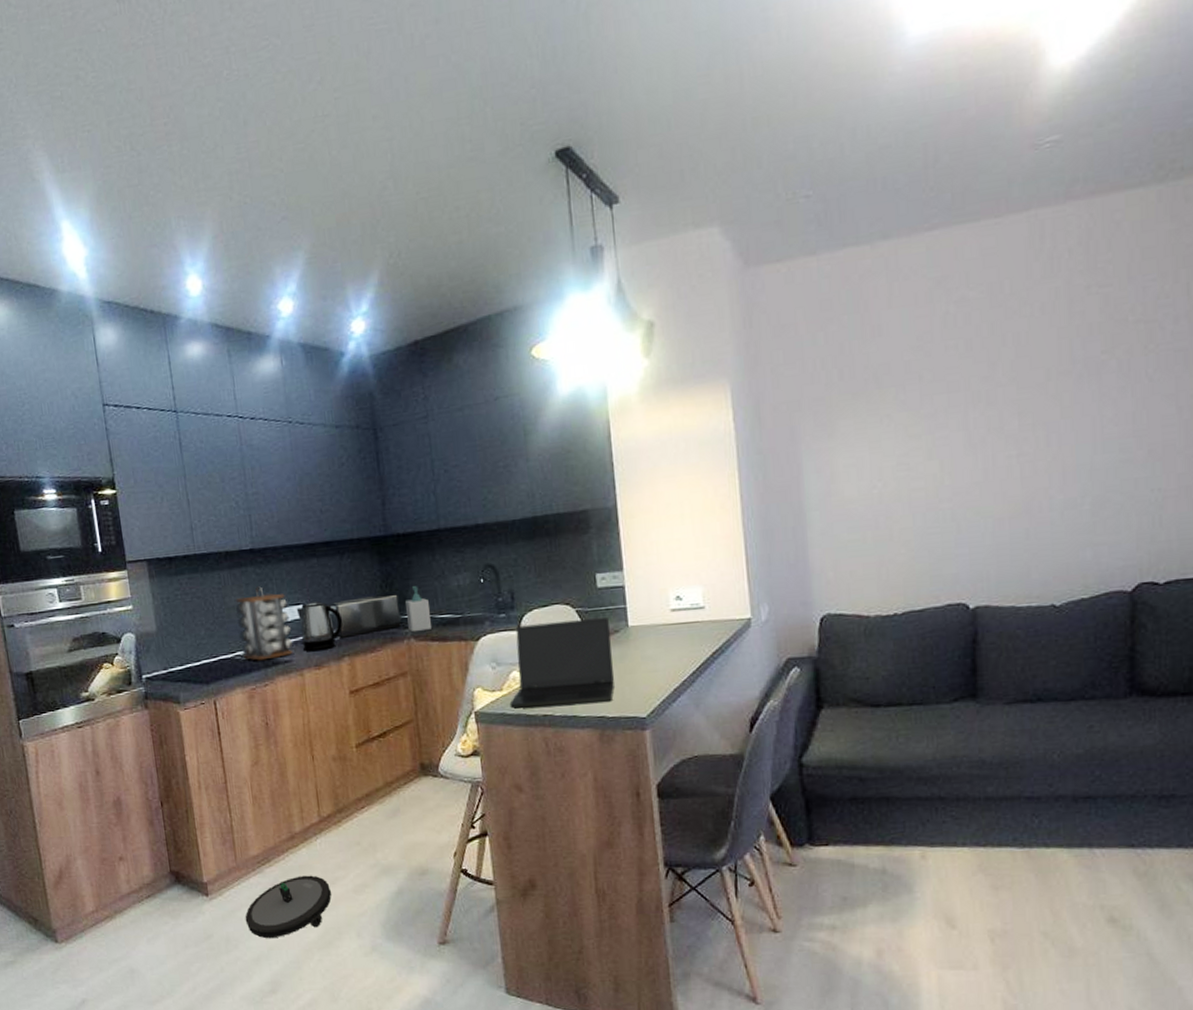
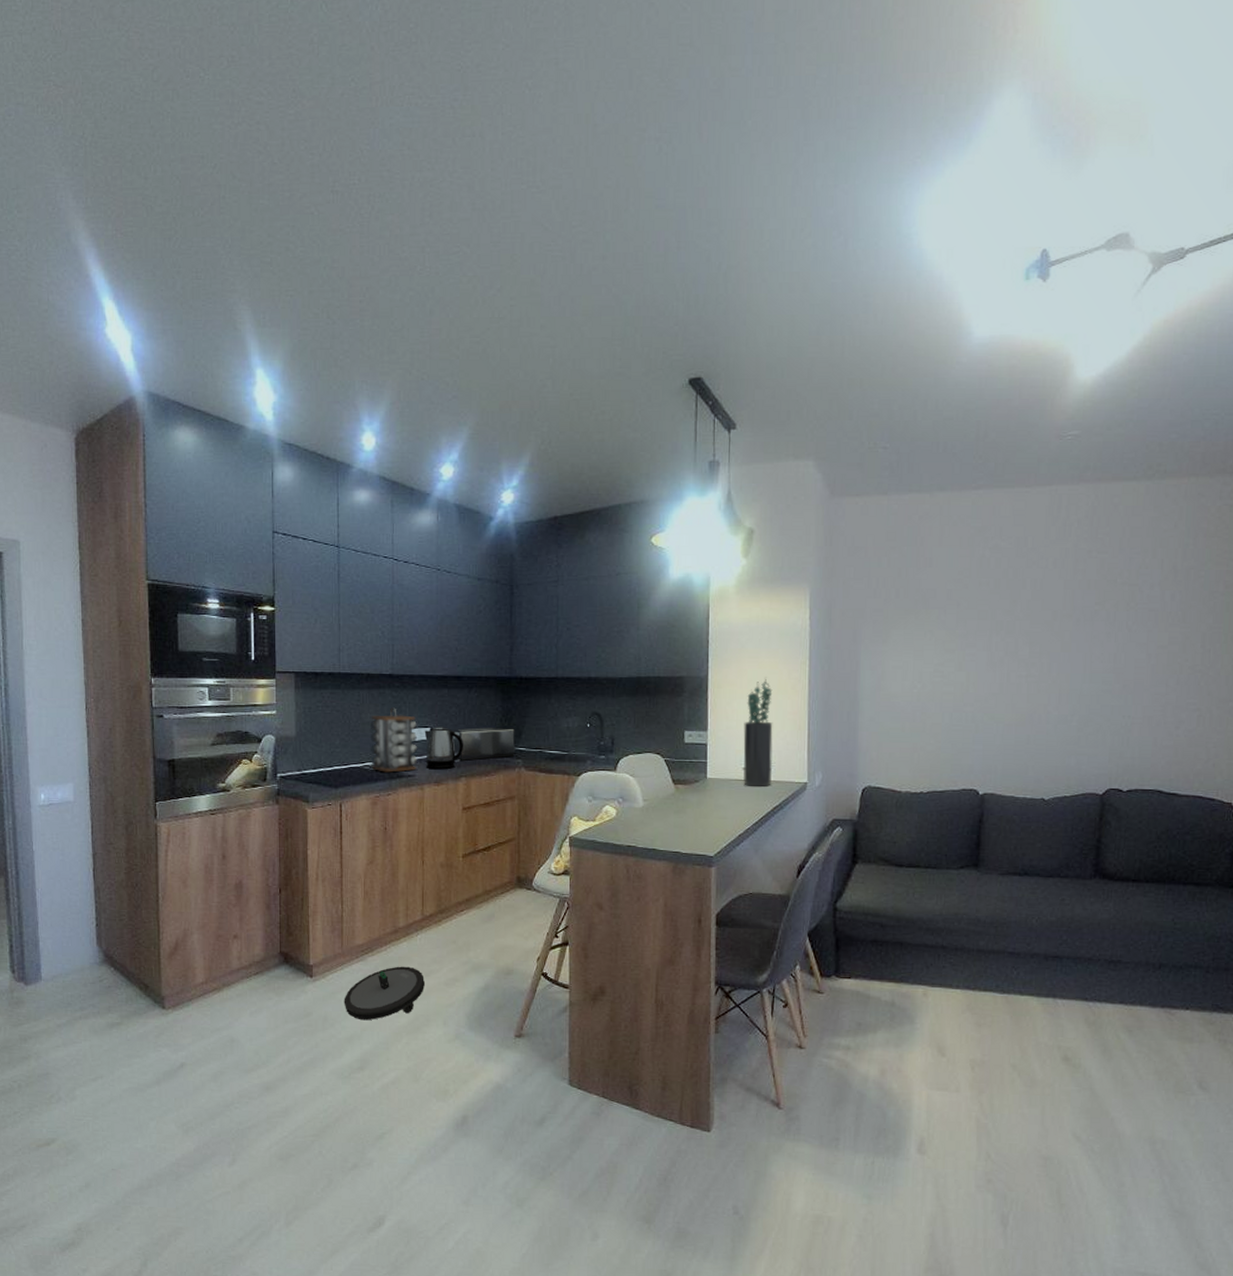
soap bottle: present [405,586,431,633] -> none [521,723,541,763]
laptop: present [509,617,615,709] -> none [600,767,691,841]
vase: none [666,499,708,631] -> present [742,678,773,787]

